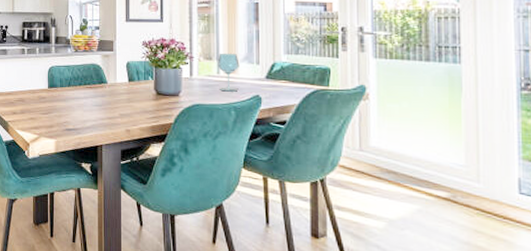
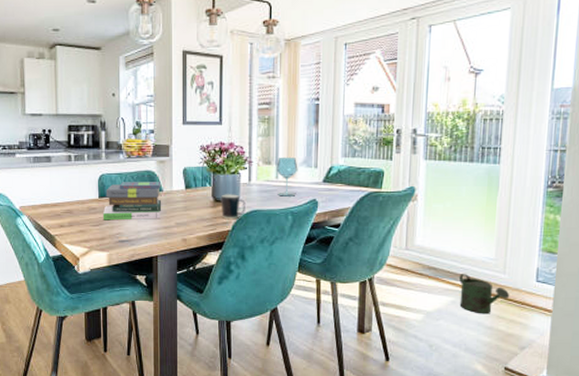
books: none [51,74,106,110] -> present [102,182,162,221]
mug: none [162,88,187,113] -> present [220,194,245,220]
watering can: none [423,180,488,227] -> present [458,274,510,314]

